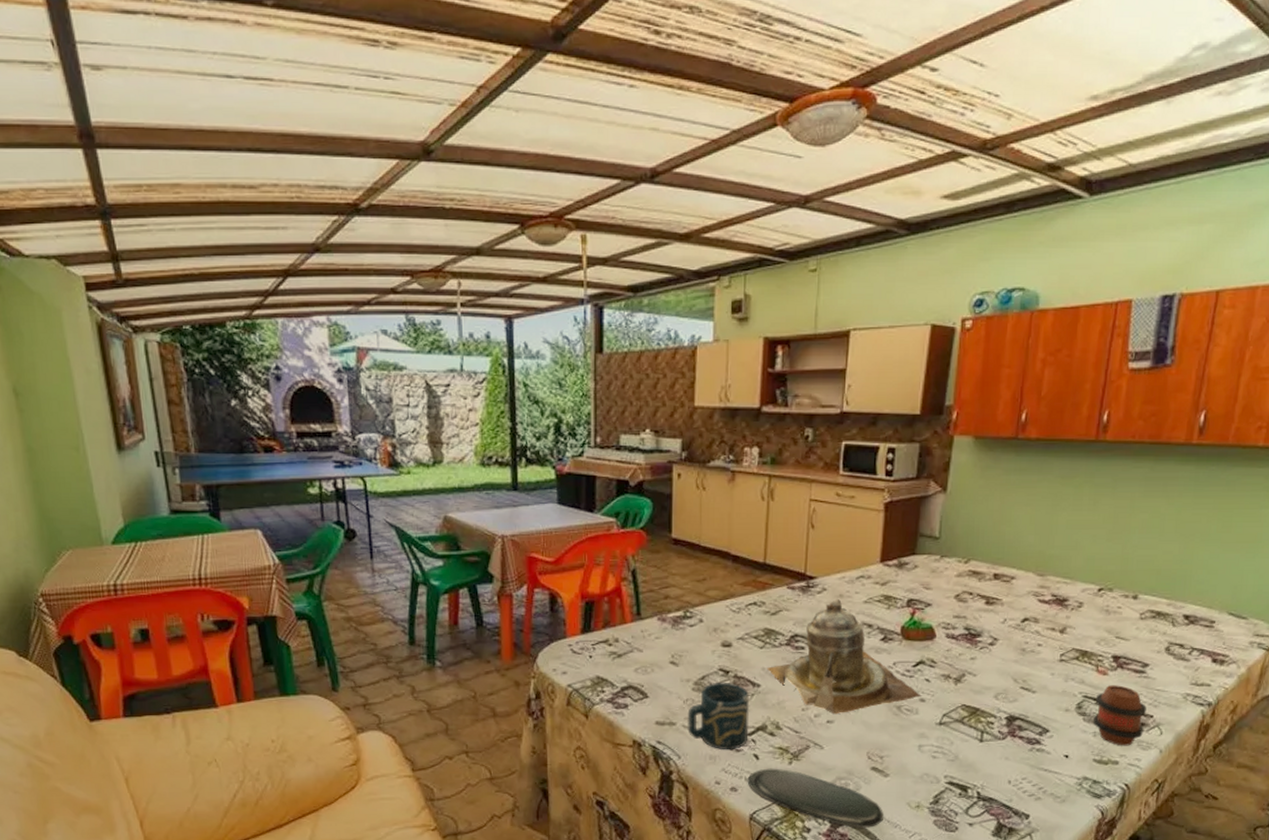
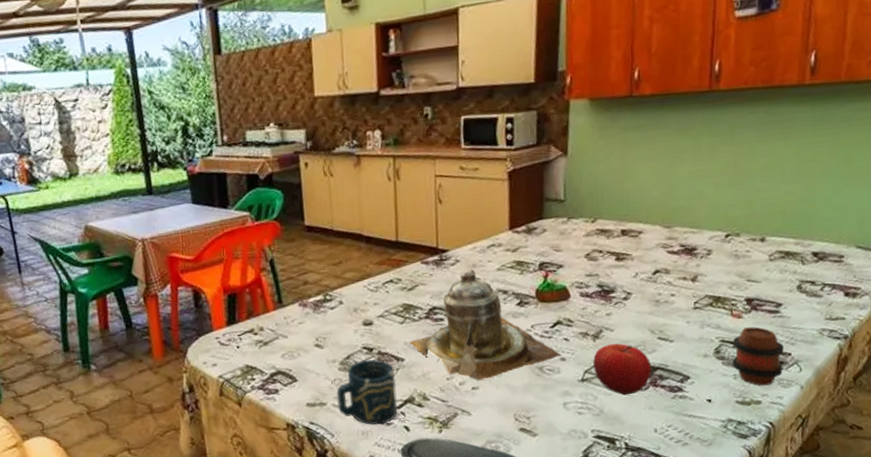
fruit: none [952,689,1011,742] -> present [593,343,651,395]

